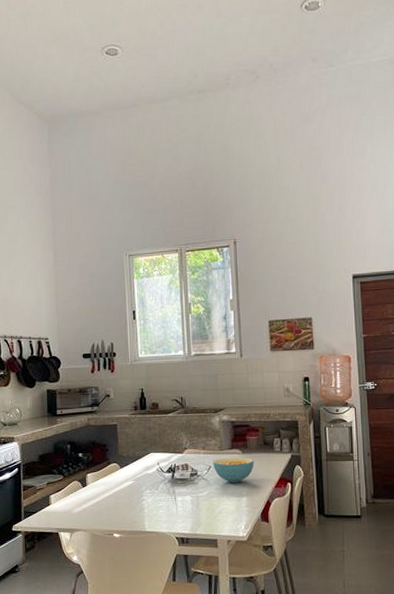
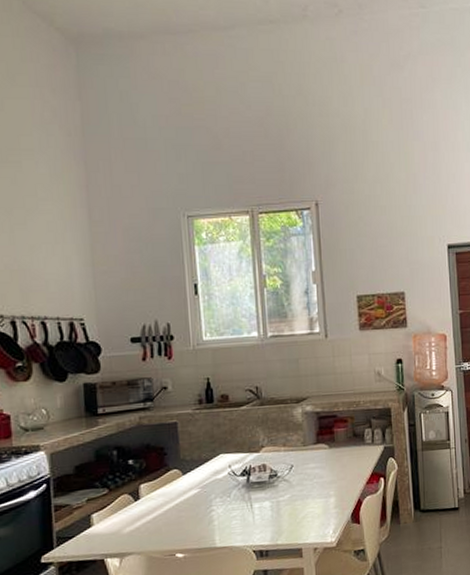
cereal bowl: present [212,457,254,483] -> none [295,452,343,483]

